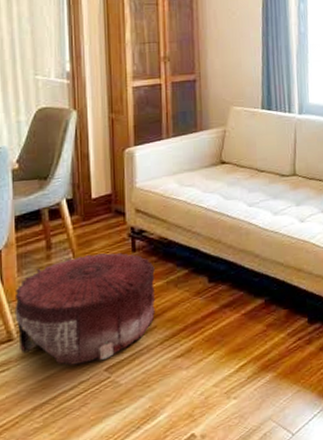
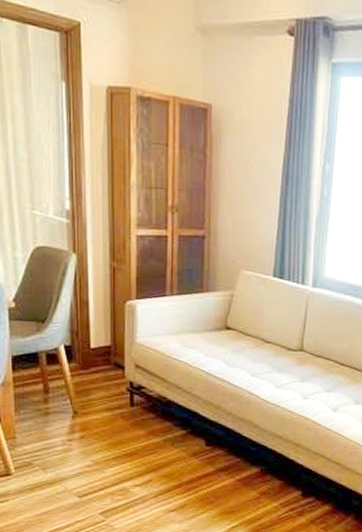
pouf: present [14,253,156,366] -> none [12,404,152,505]

